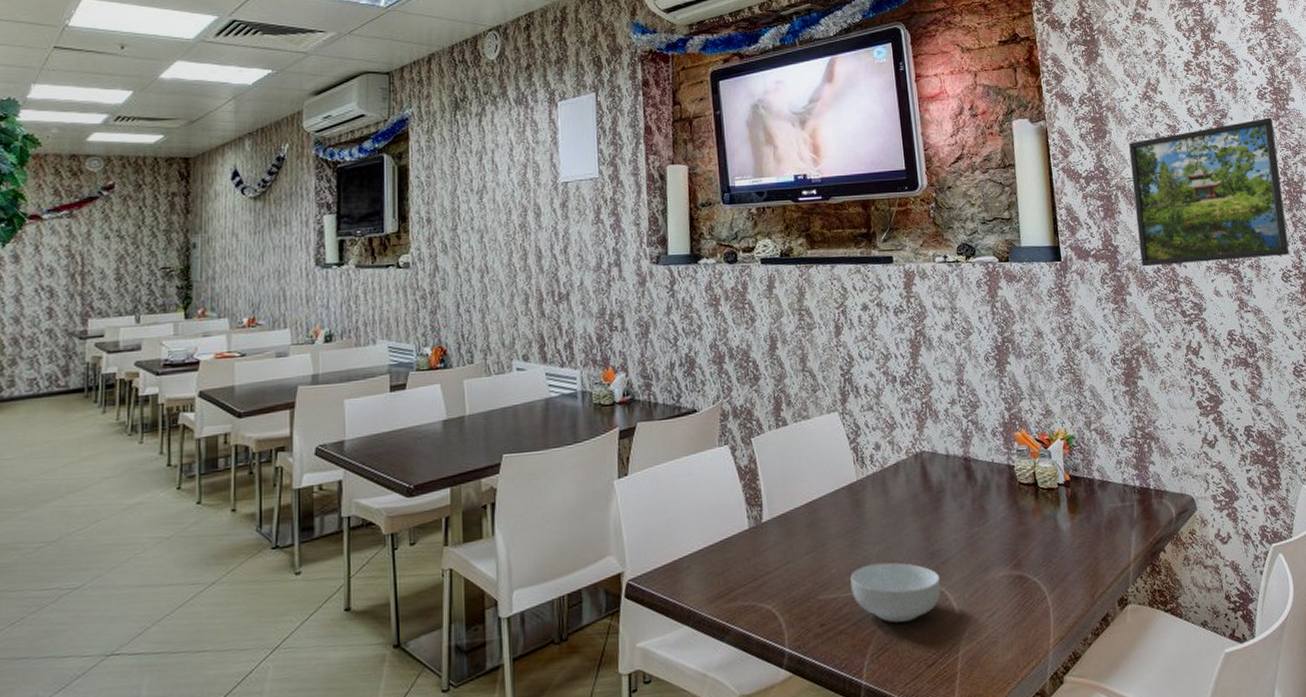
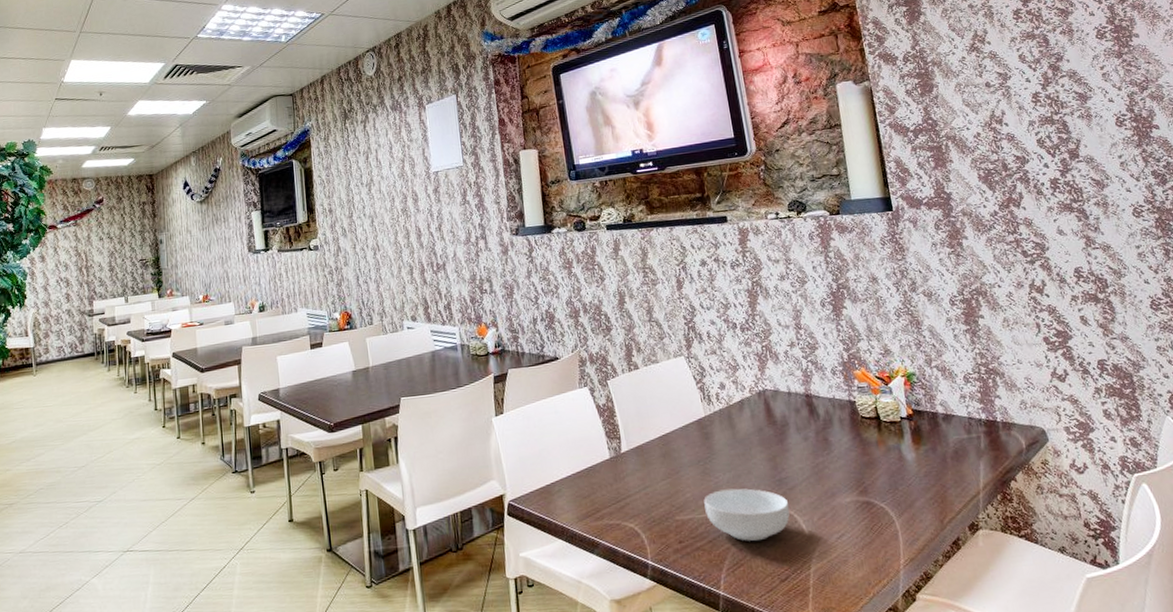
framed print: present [1129,117,1290,267] -> none [957,55,1141,211]

